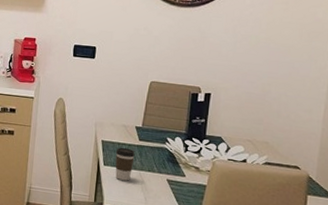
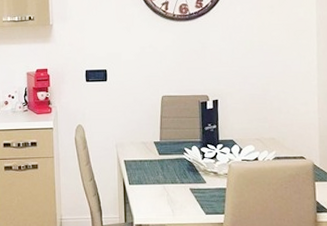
coffee cup: present [115,147,135,181] -> none [138,164,157,196]

